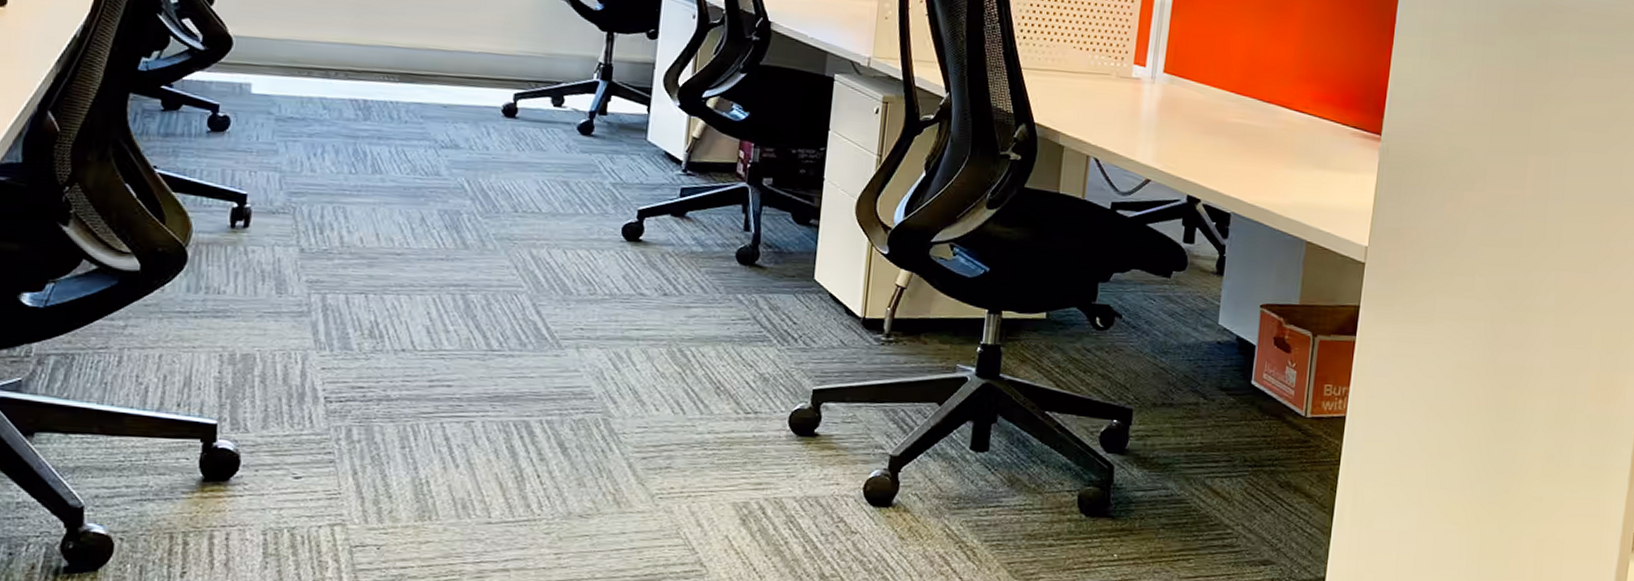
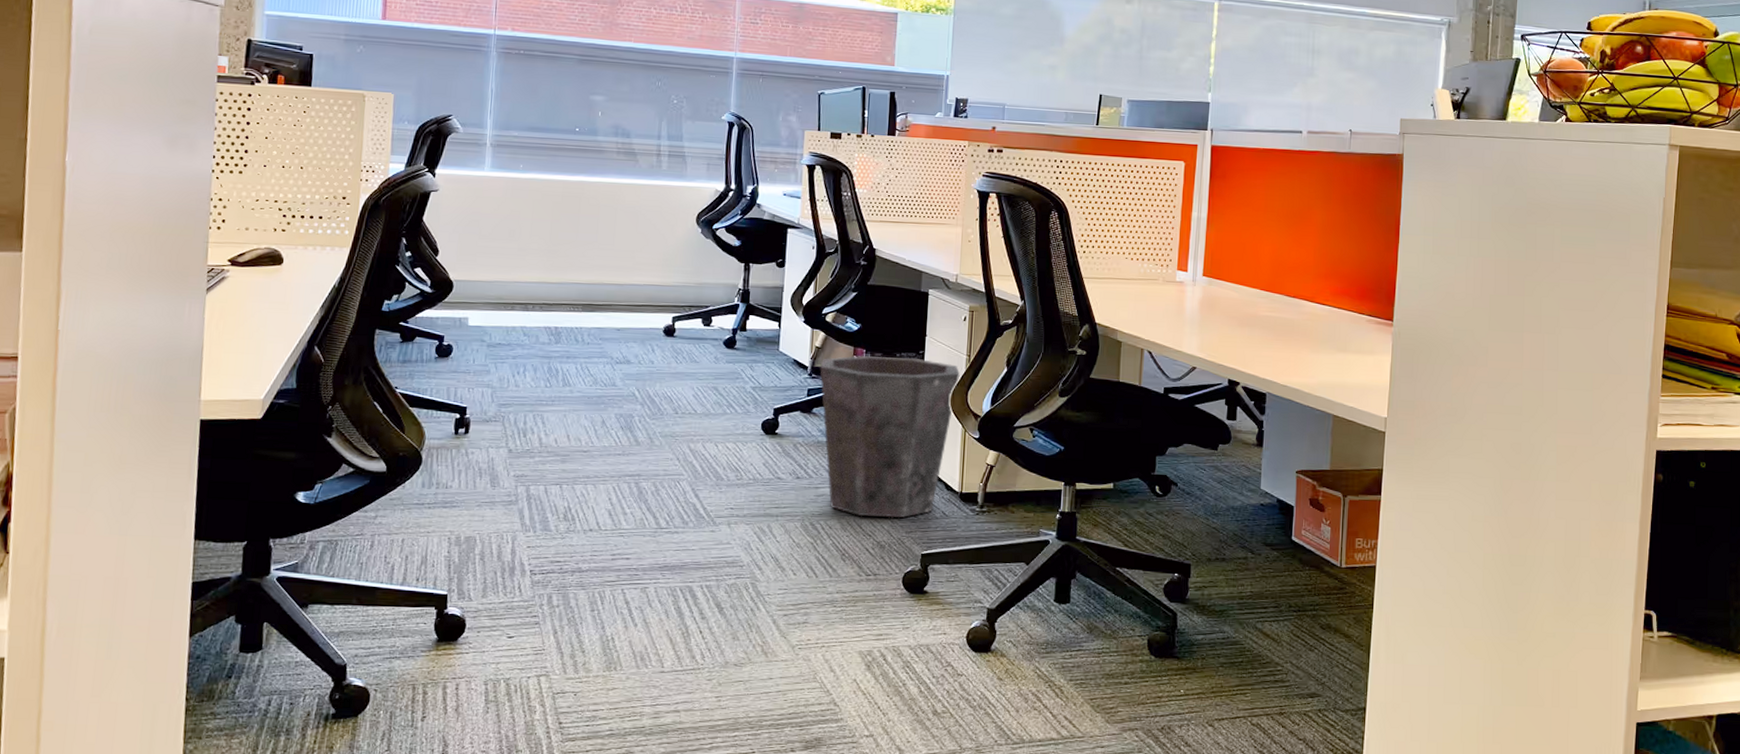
waste bin: none [696,149,868,347] -> present [819,355,960,519]

